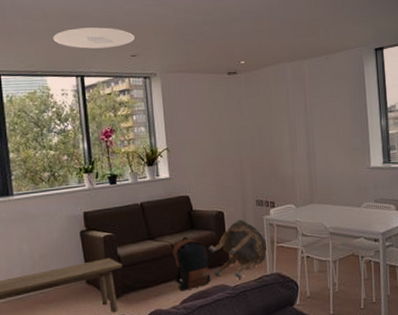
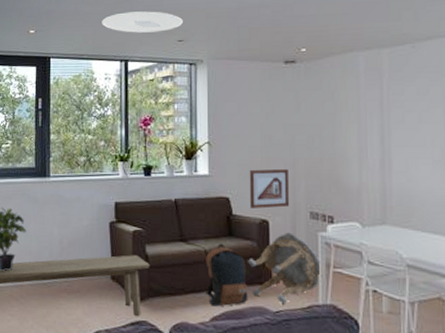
picture frame: none [204,166,240,203] -> present [249,168,290,209]

